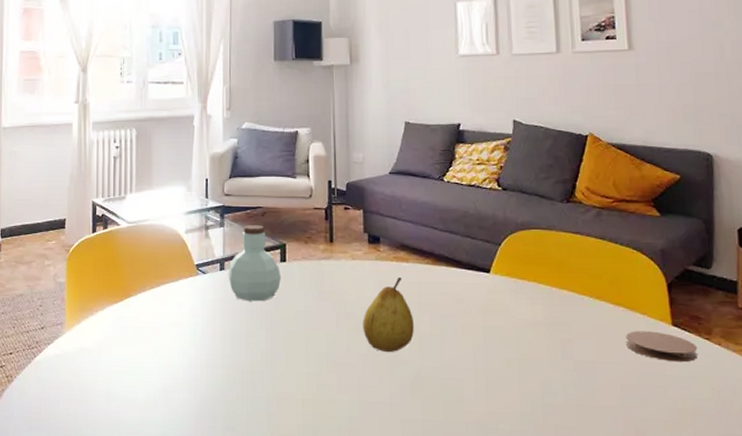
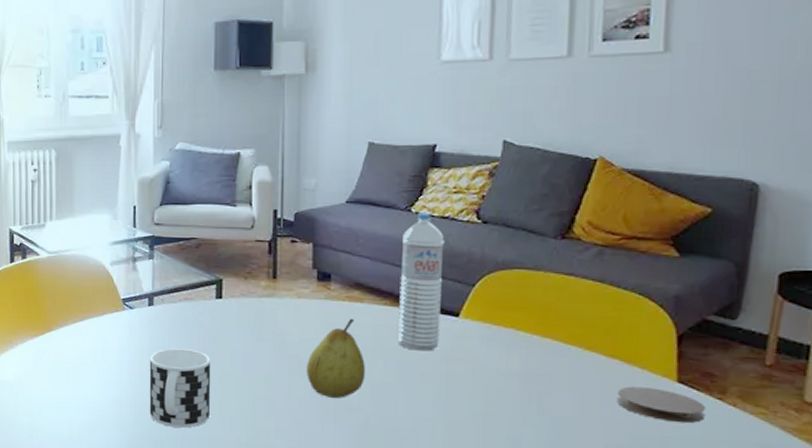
cup: none [221,310,278,387] -> present [149,348,211,428]
jar: present [228,225,281,302] -> none [157,258,216,340]
water bottle: none [437,181,475,305] -> present [398,212,445,351]

